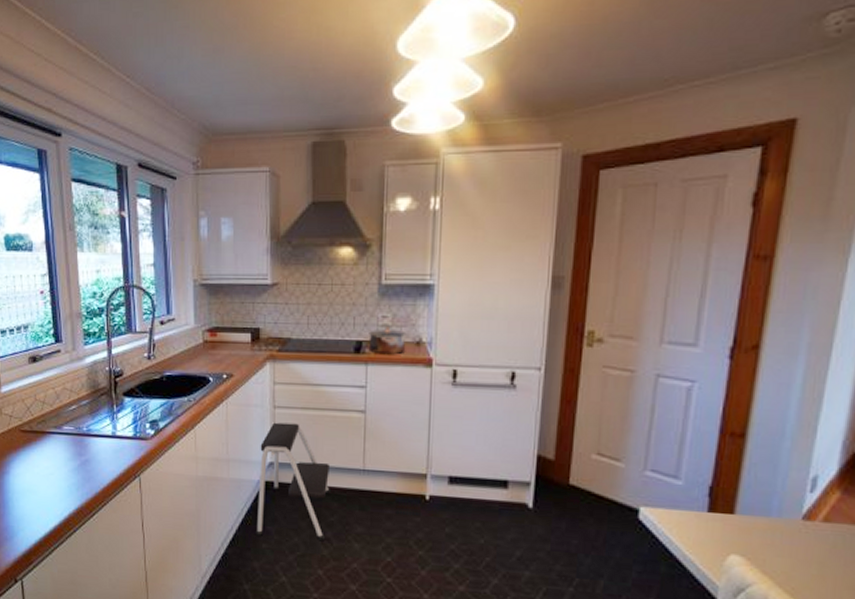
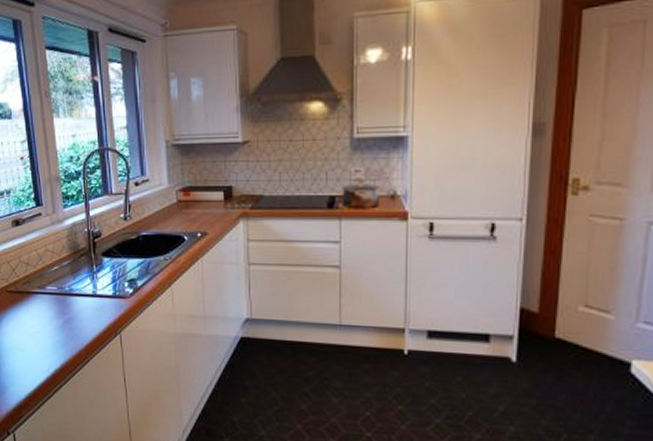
step stool: present [255,422,332,541] -> none [234,279,308,396]

